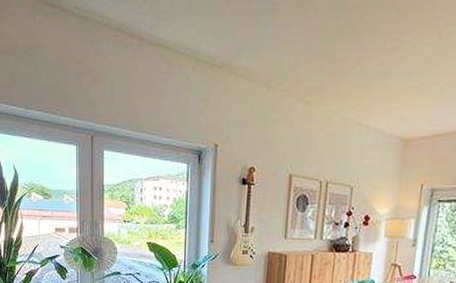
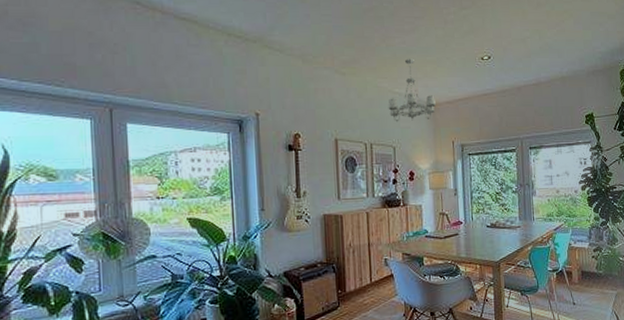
chandelier: none [351,84,409,159] -> present [388,58,436,122]

